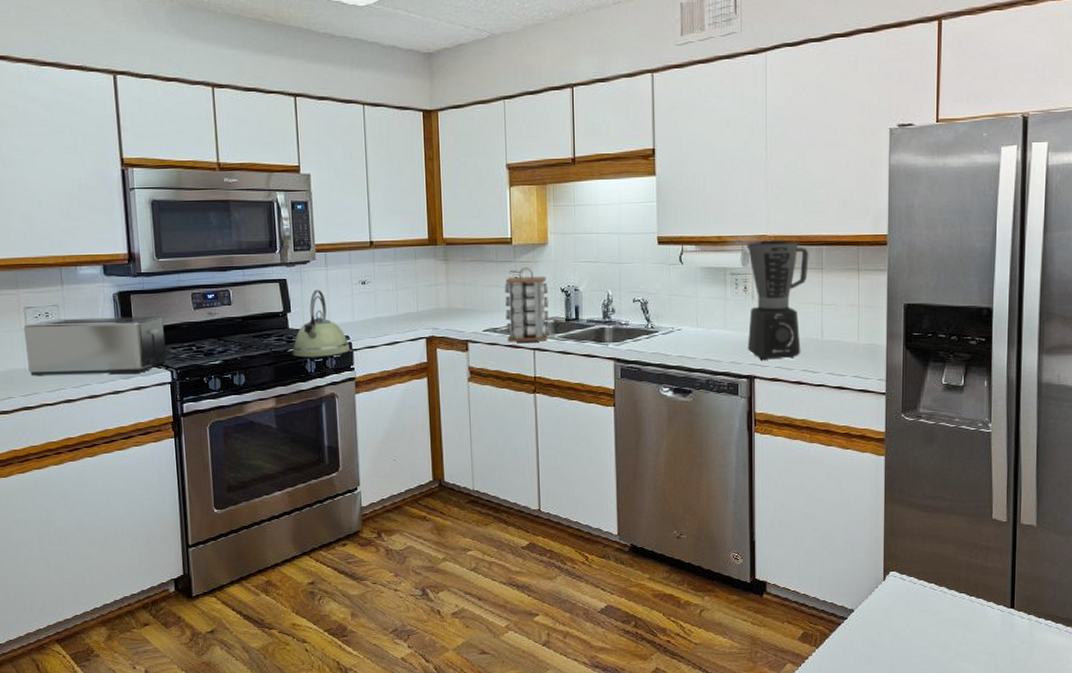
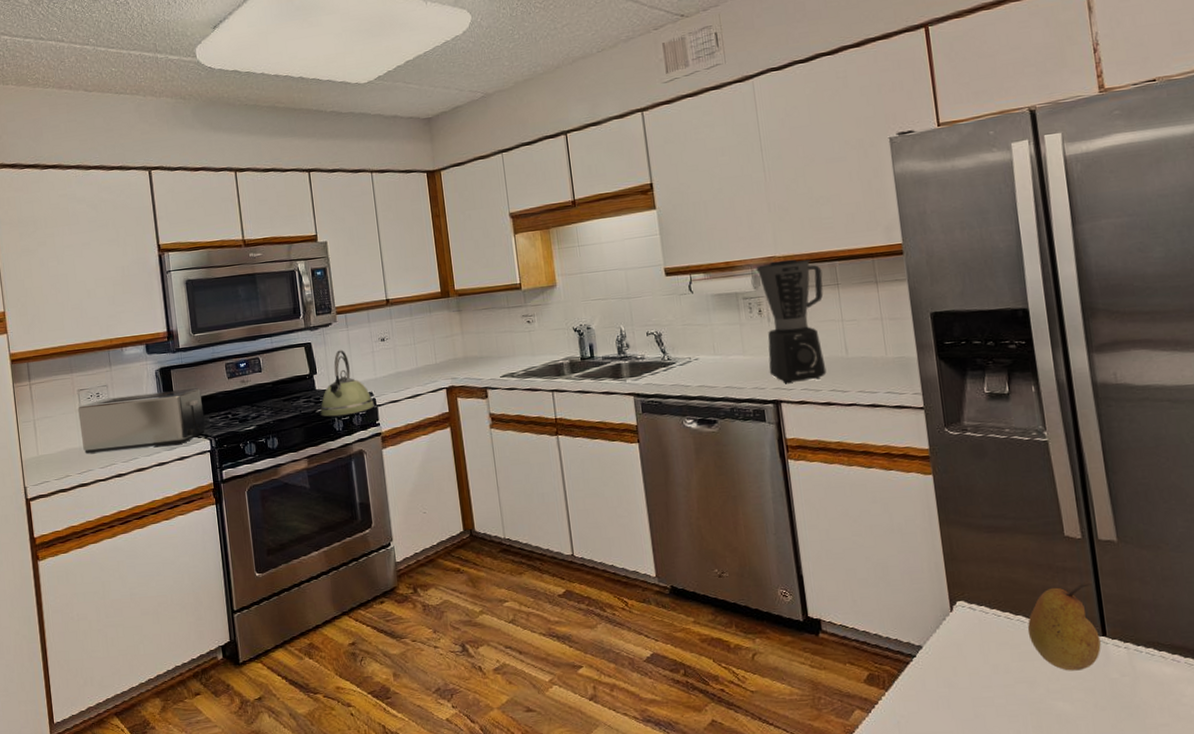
spice rack: present [505,266,549,343] -> none [518,310,566,386]
fruit: none [948,559,1010,637] -> present [1027,581,1101,671]

